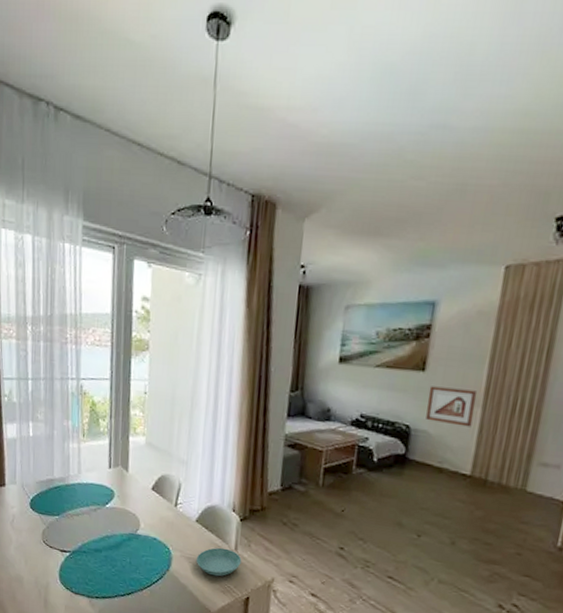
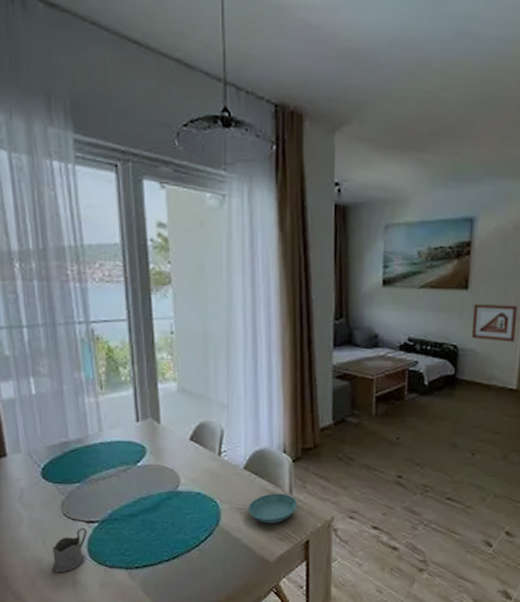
tea glass holder: none [30,555,60,592] -> present [52,527,87,572]

